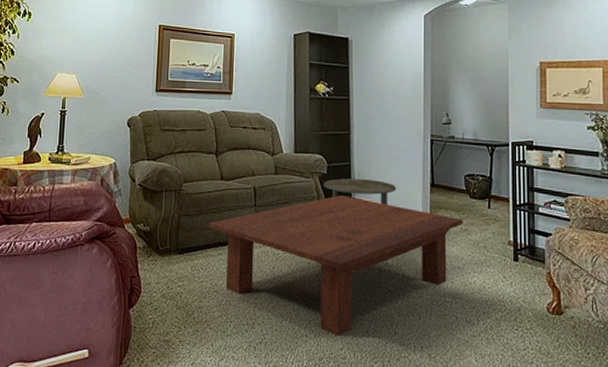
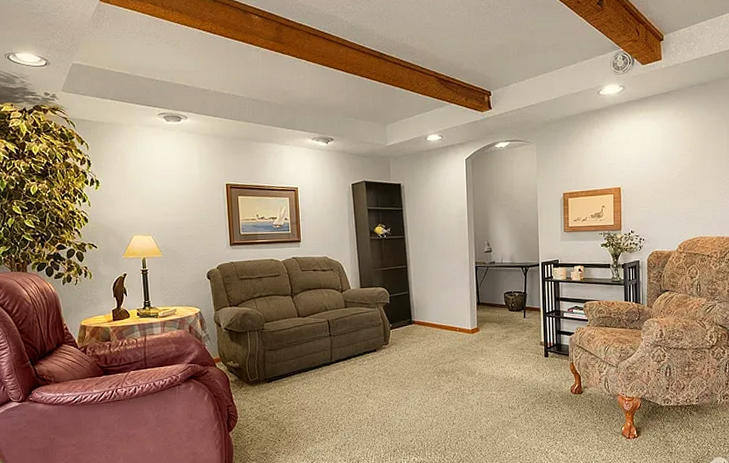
coffee table: present [209,195,463,336] -> none [291,319,504,432]
side table: present [323,178,397,206] -> none [387,304,449,324]

